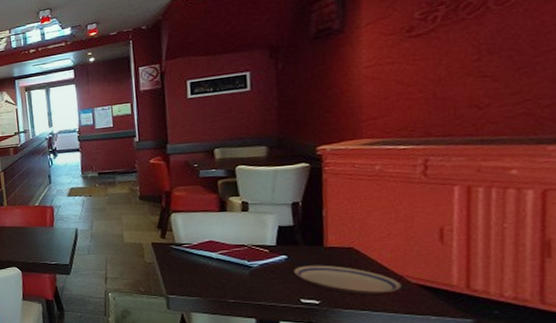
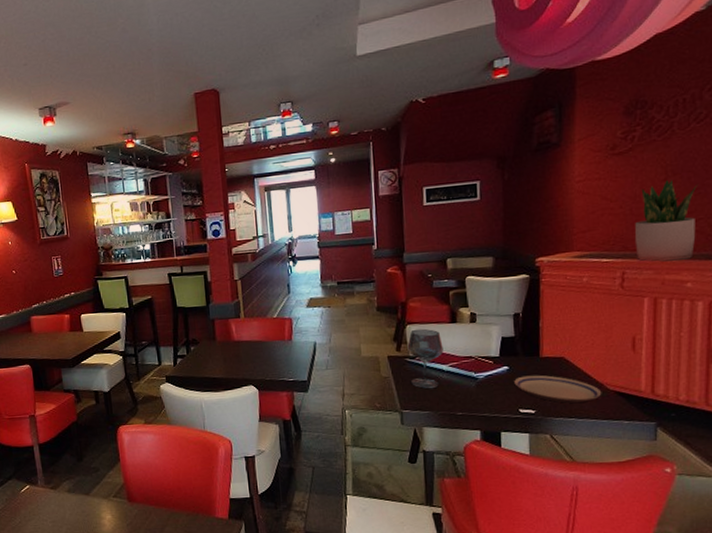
wine glass: none [172,217,213,276] -> present [407,328,444,389]
planter: none [439,60,524,148] -> present [634,180,698,262]

